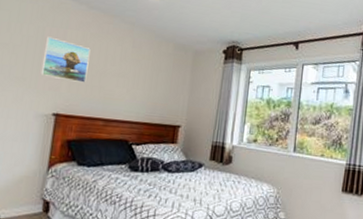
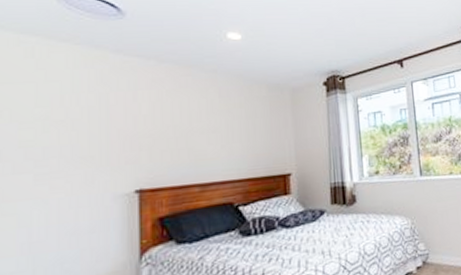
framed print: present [40,36,91,83] -> none [111,102,170,149]

